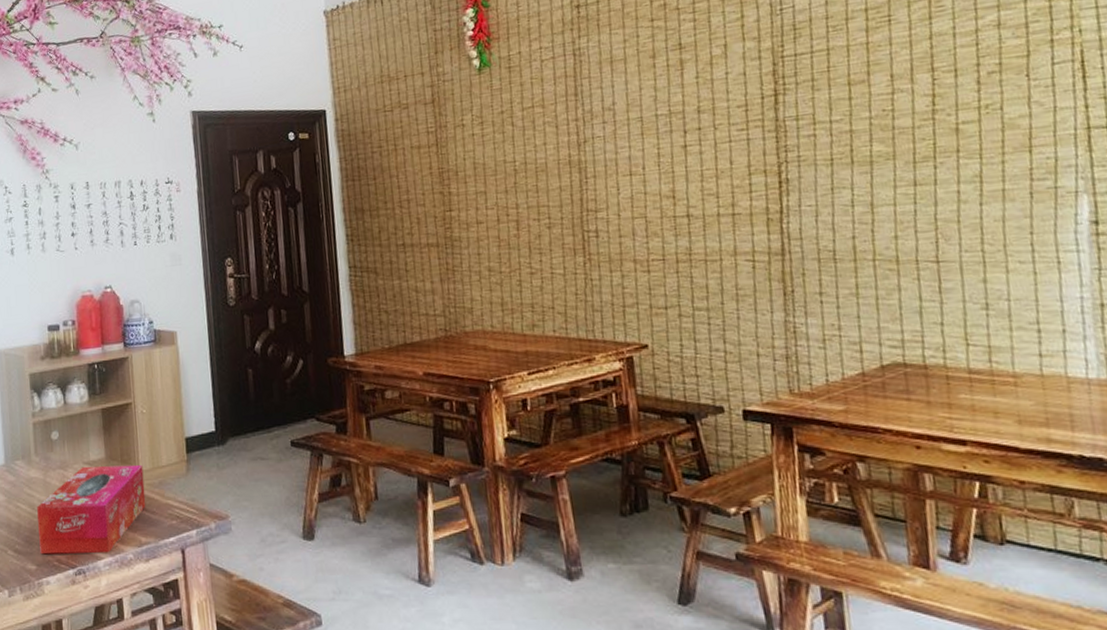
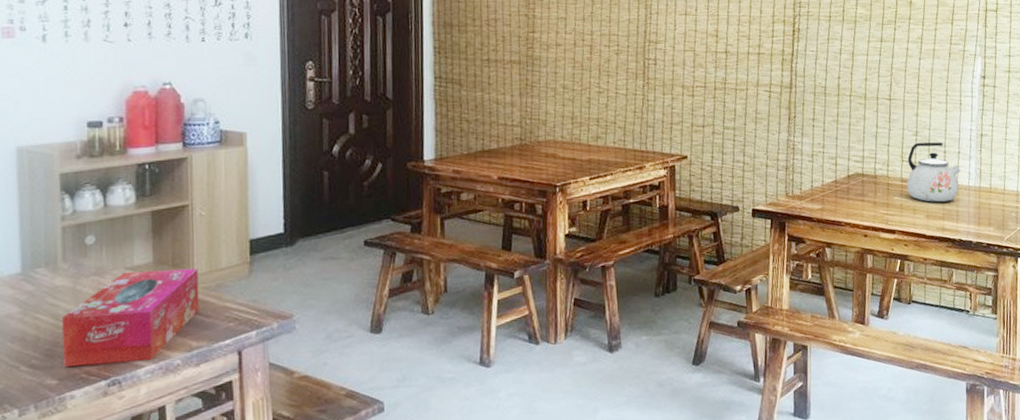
kettle: none [976,317,1070,403] -> present [906,142,961,203]

